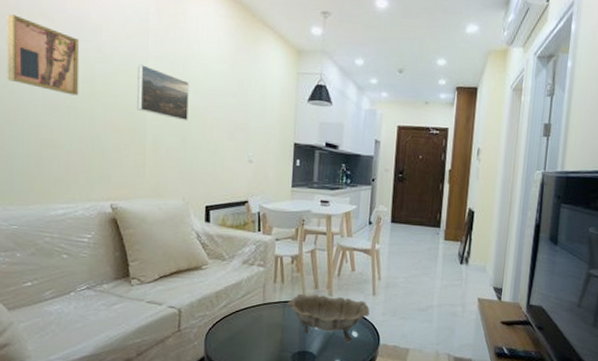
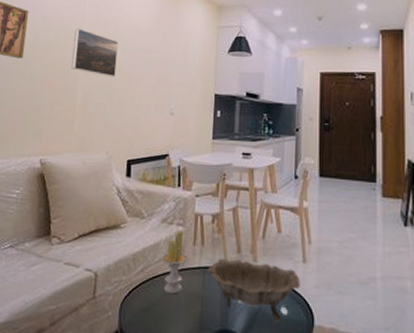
candle: none [243,271,270,325] -> present [161,230,189,294]

